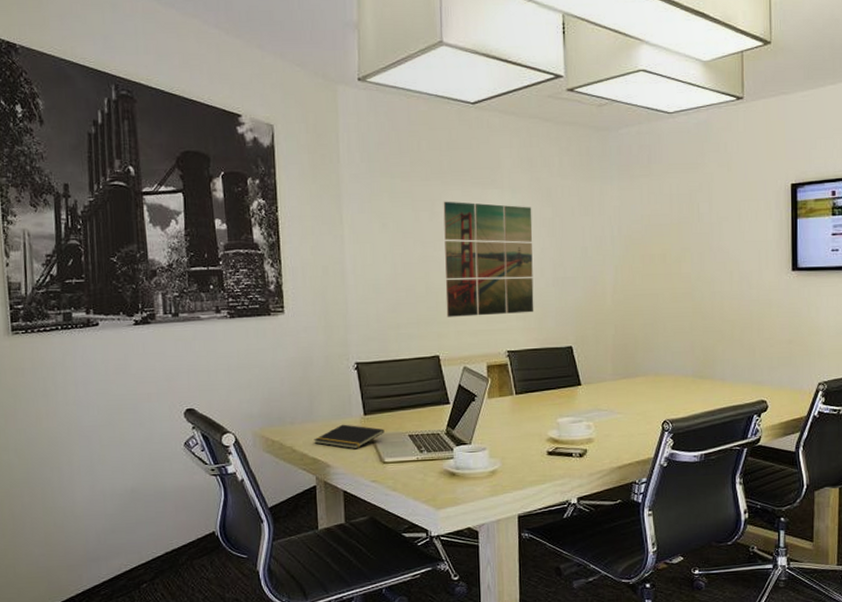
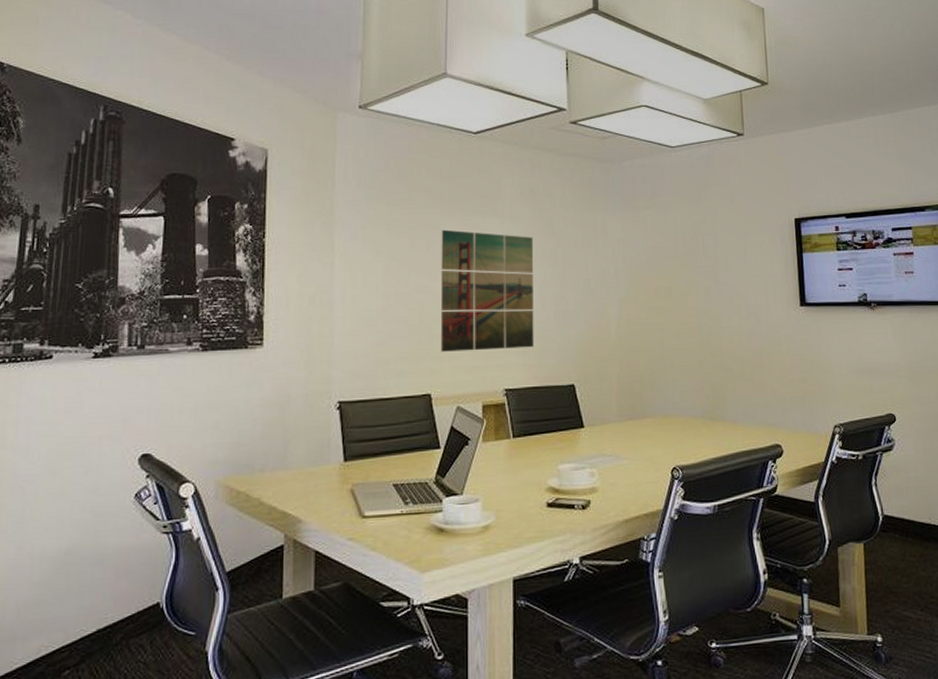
notepad: present [314,424,385,449] -> none [285,472,366,501]

